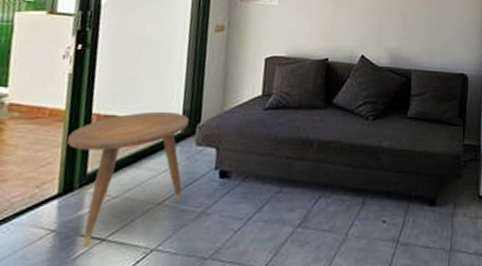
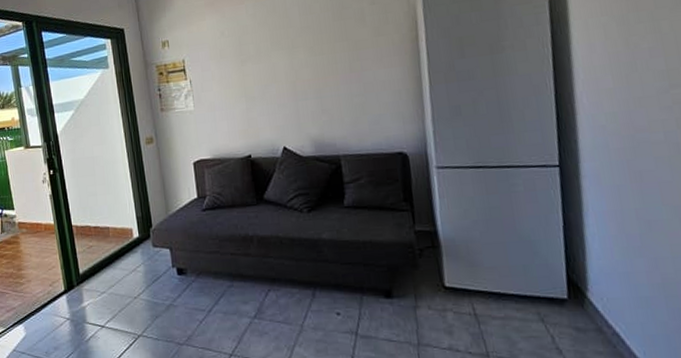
side table: present [67,111,189,248] -> none [60,219,152,332]

